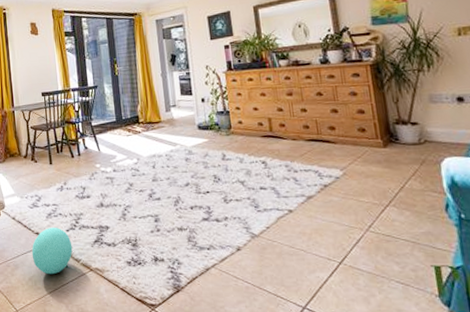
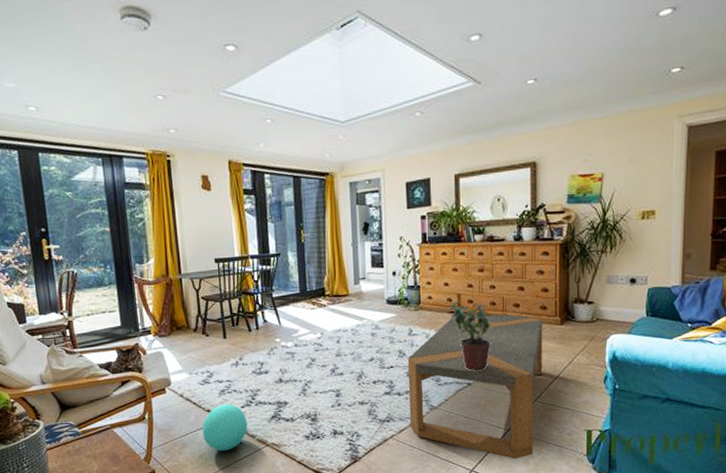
coffee table: none [223,137,374,297] -> present [407,313,543,459]
potted plant: none [261,125,310,198] -> present [449,301,492,372]

